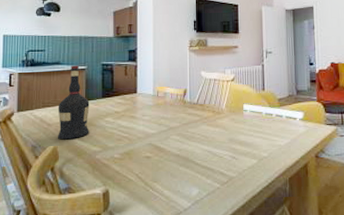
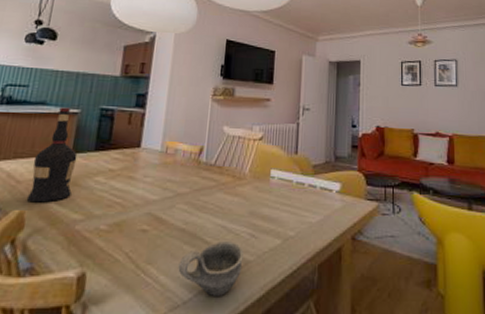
cup: none [177,162,228,204] -> present [178,240,244,296]

